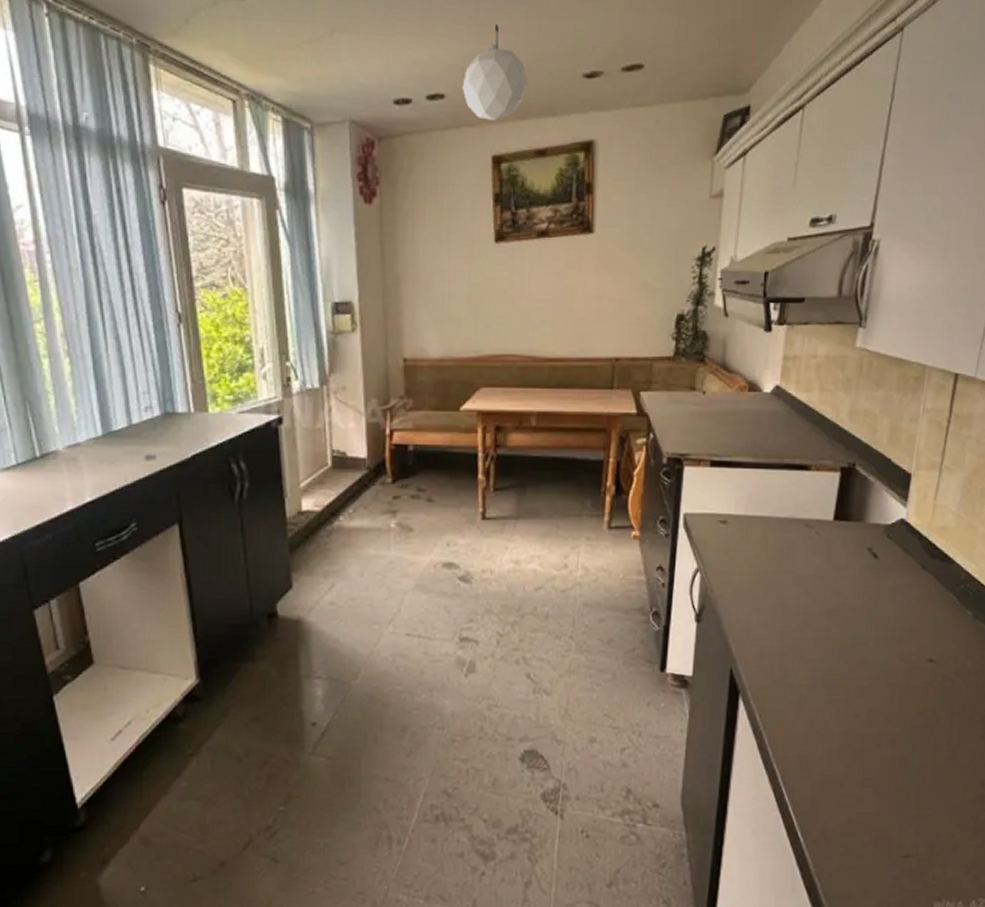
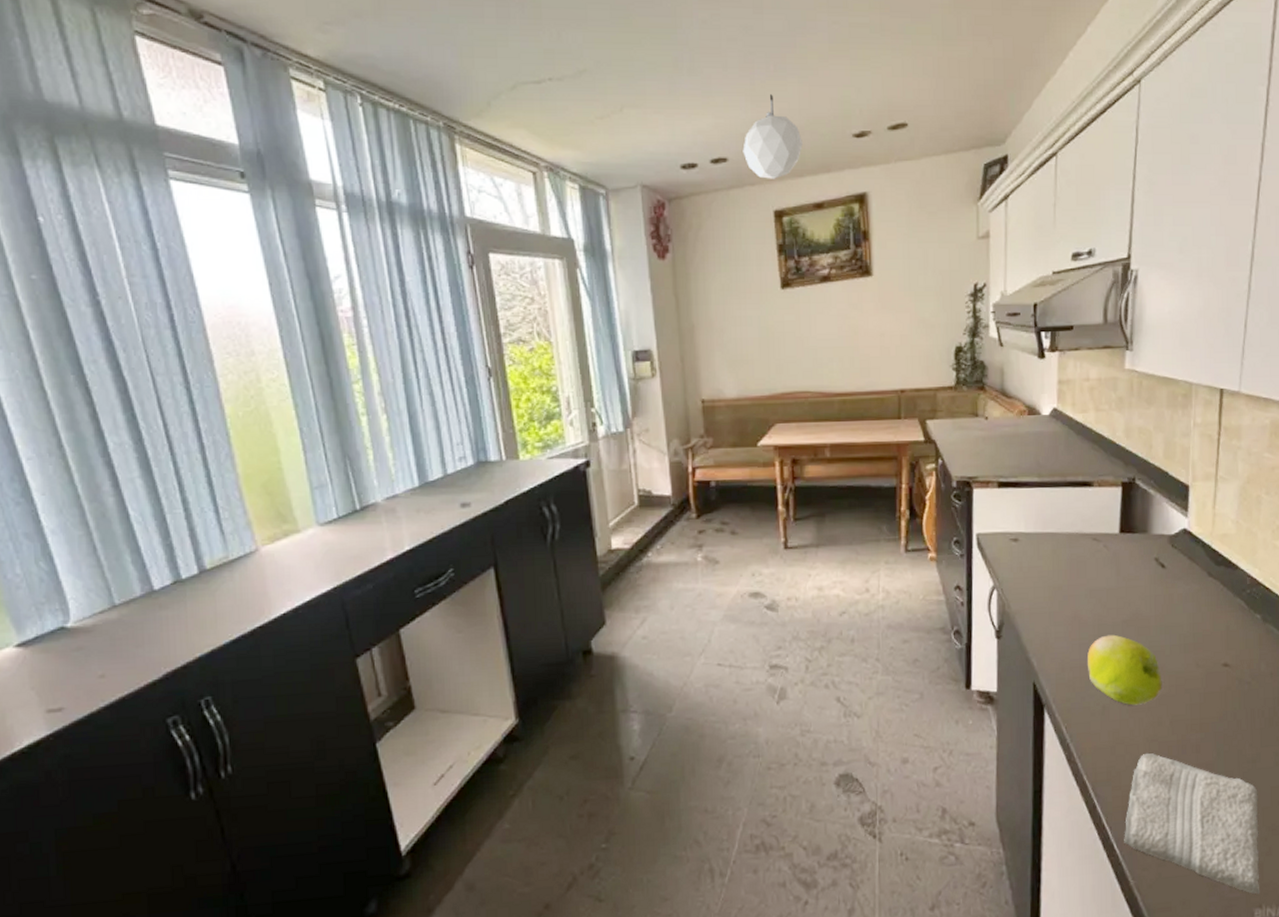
fruit: none [787,624,864,697] -> present [1087,634,1162,706]
washcloth: none [809,744,950,888] -> present [1124,752,1259,894]

